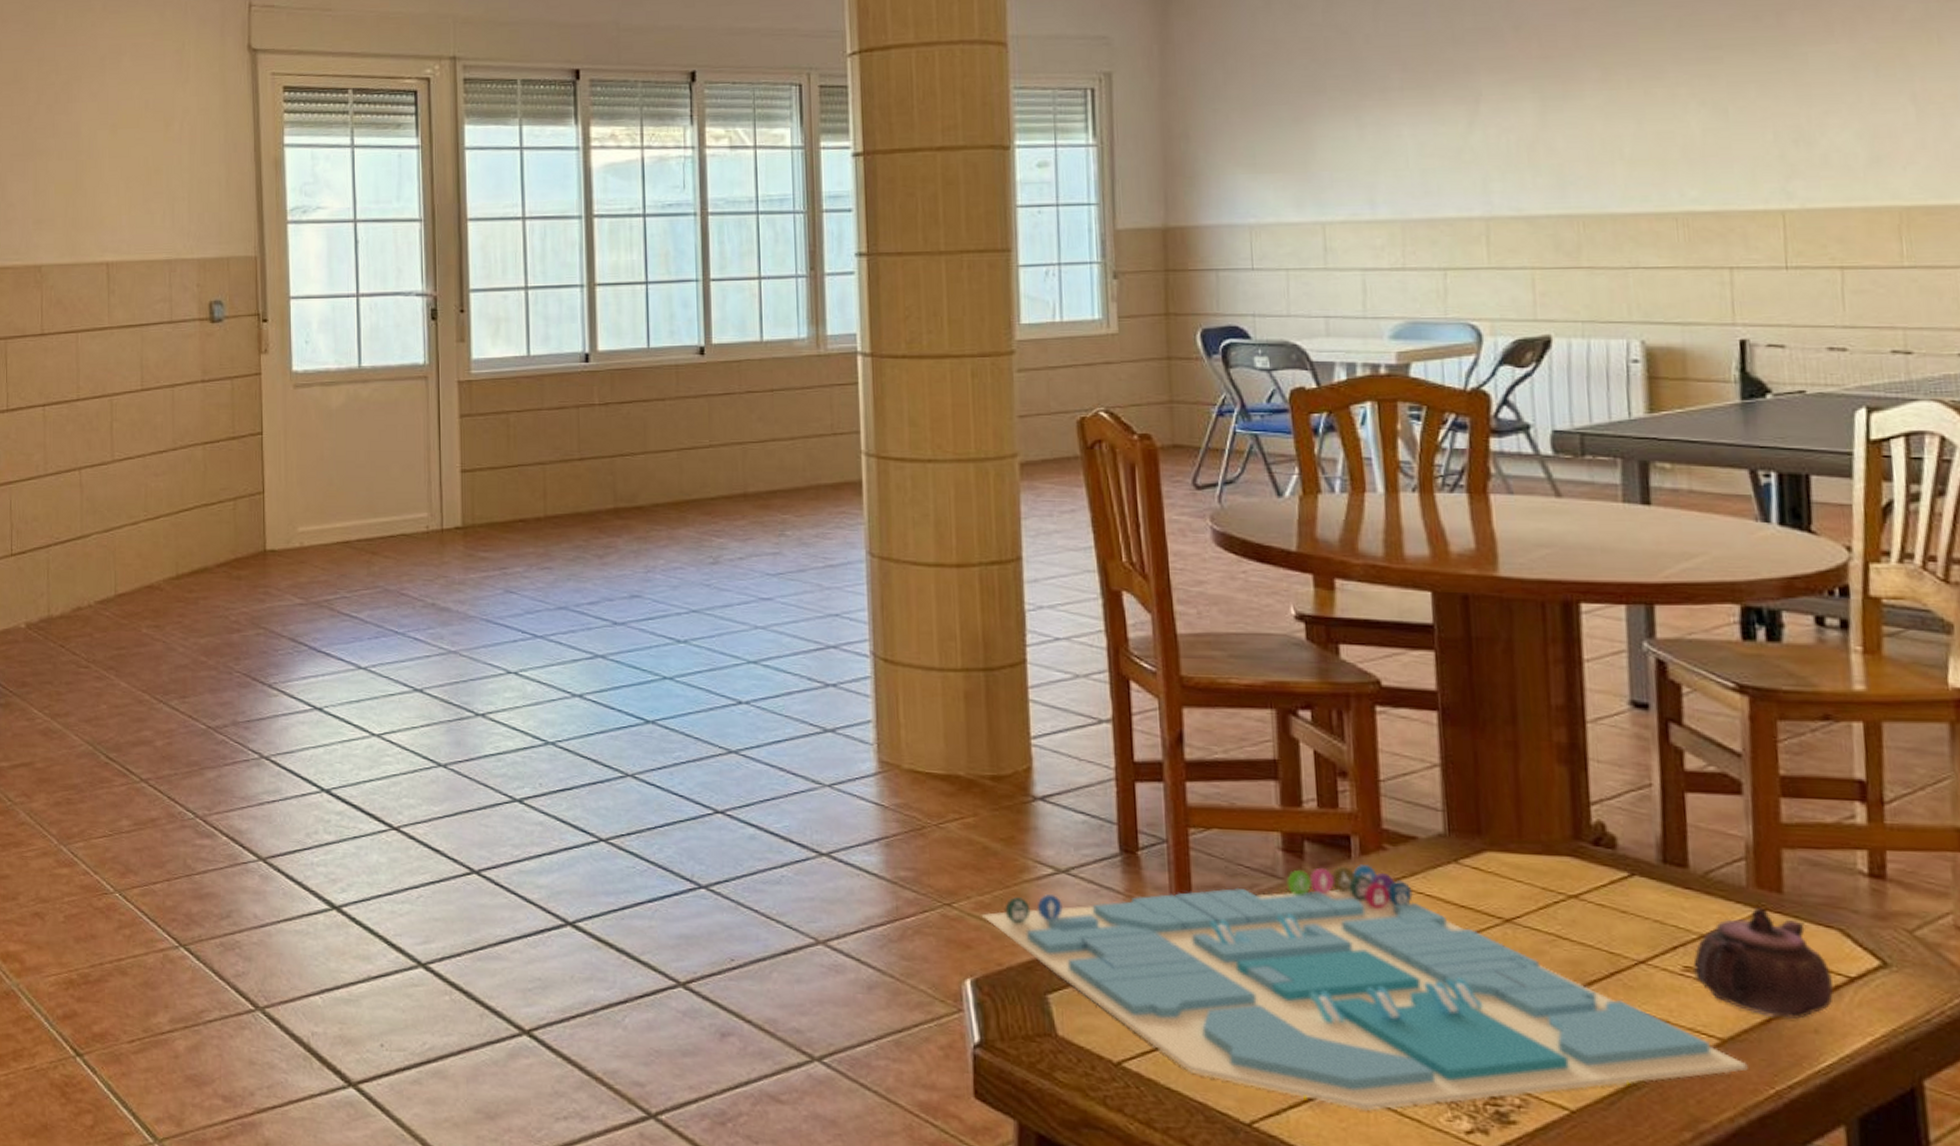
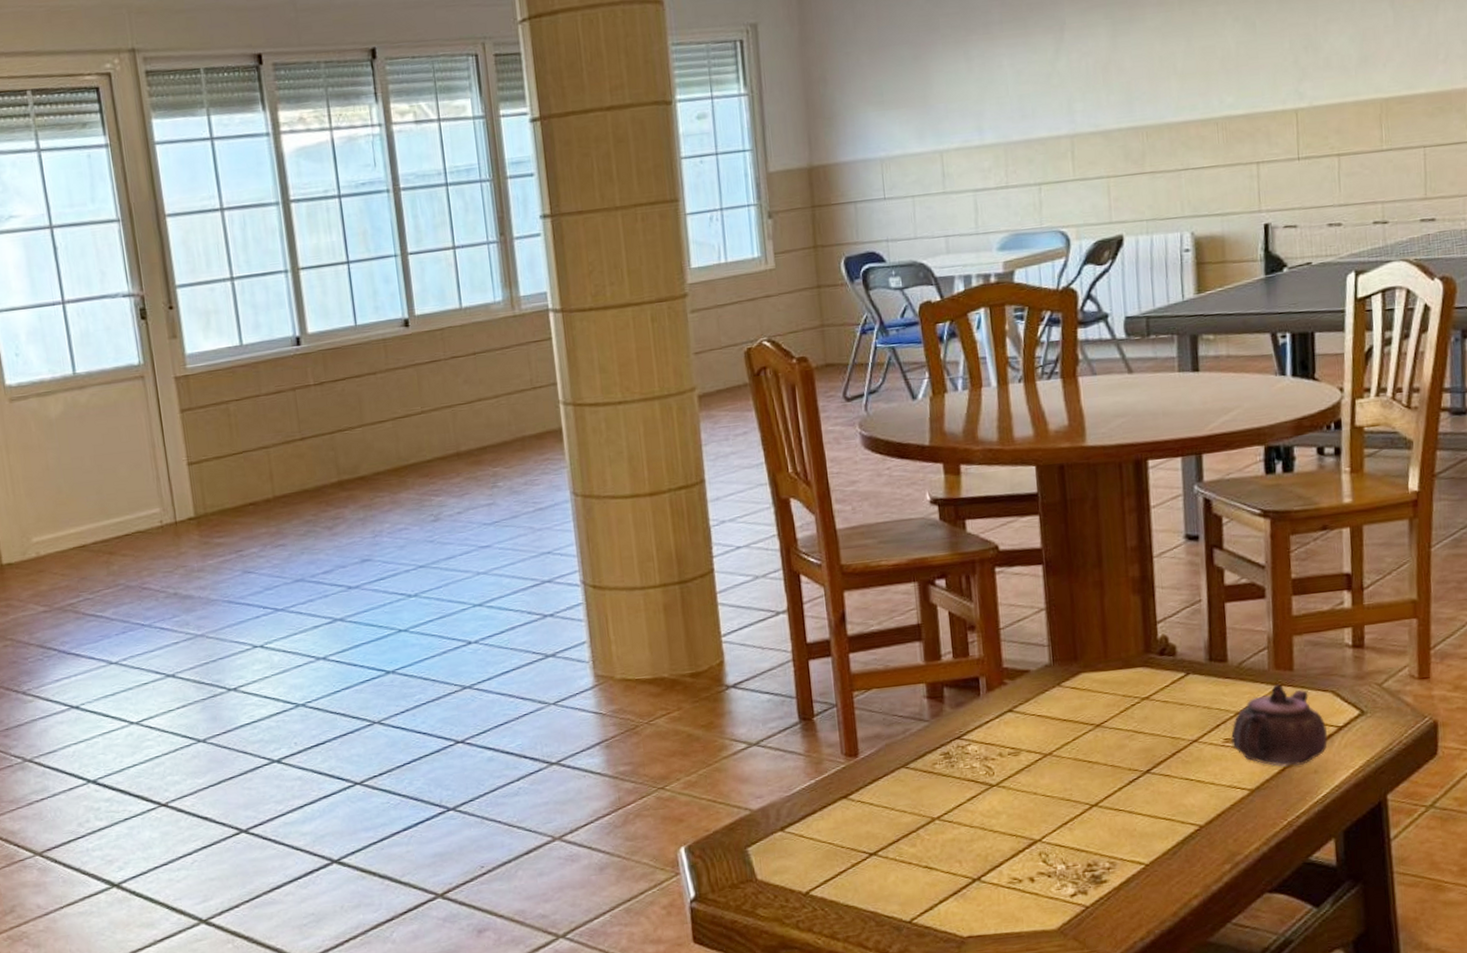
board game: present [981,865,1748,1111] -> none [689,699,1269,894]

